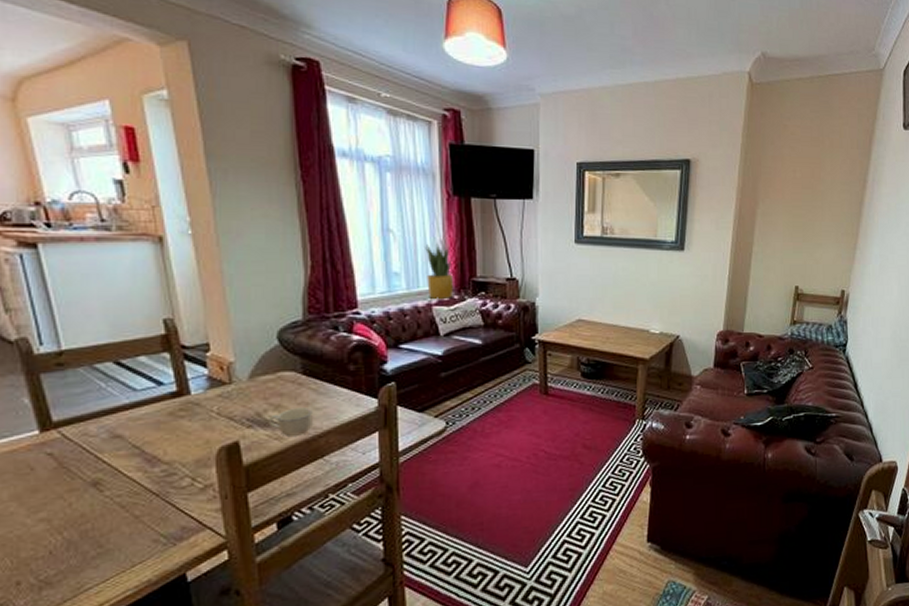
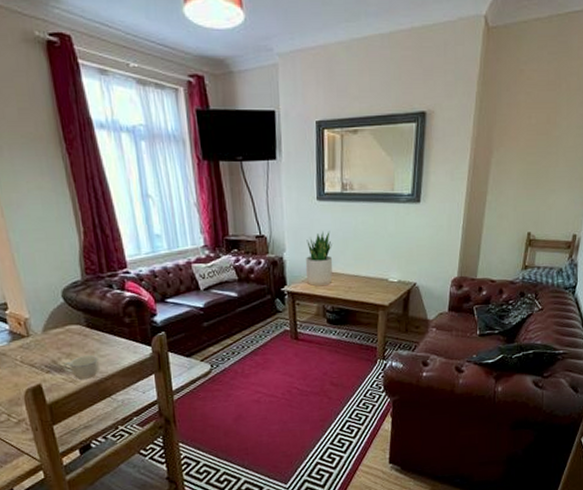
planter: present [425,243,453,299] -> none [181,206,209,257]
planter: none [559,276,590,336] -> present [305,230,333,287]

